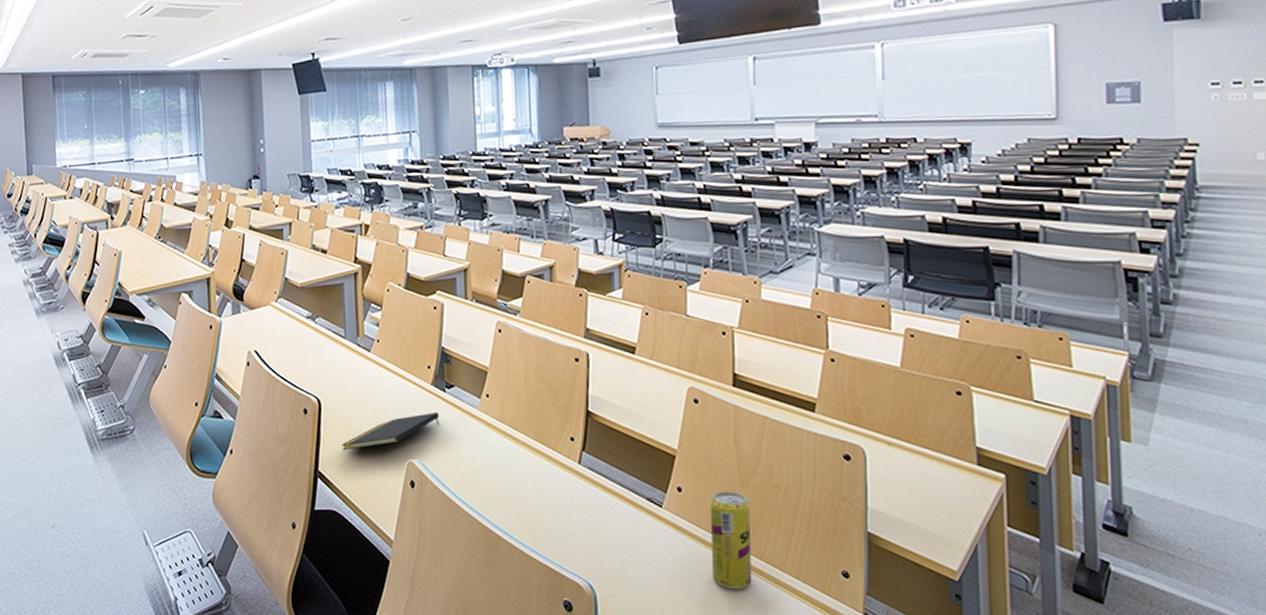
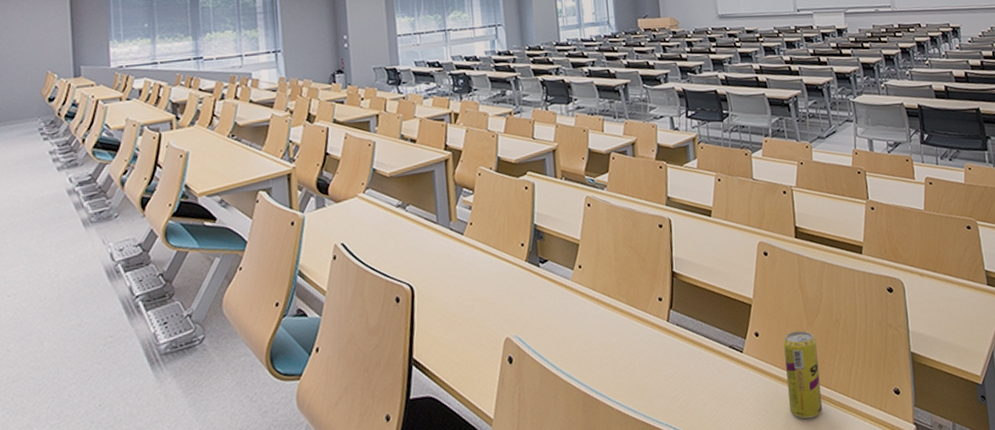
notepad: present [341,413,440,451] -> none [436,287,535,335]

